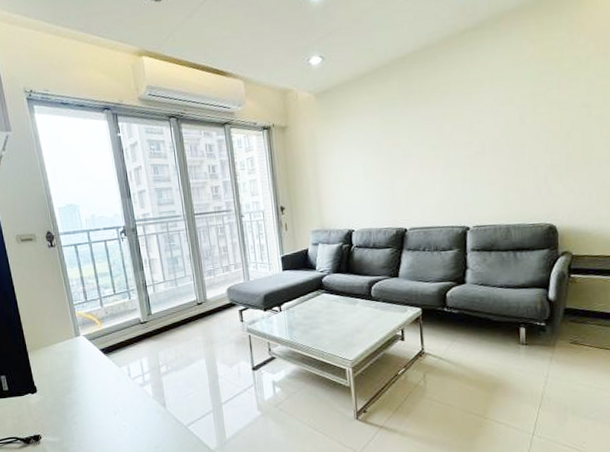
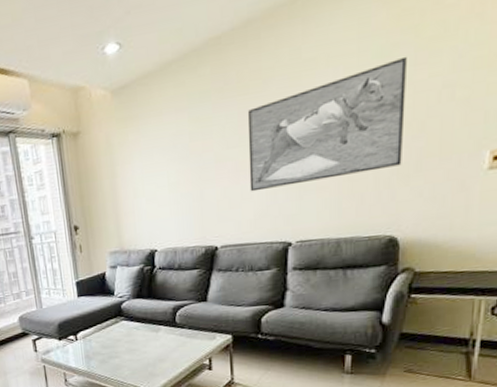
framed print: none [428,81,555,183] -> present [247,56,407,192]

